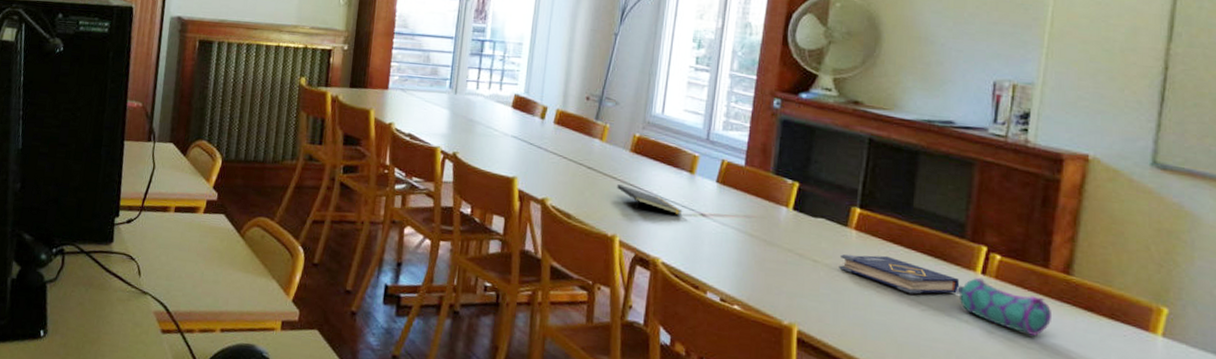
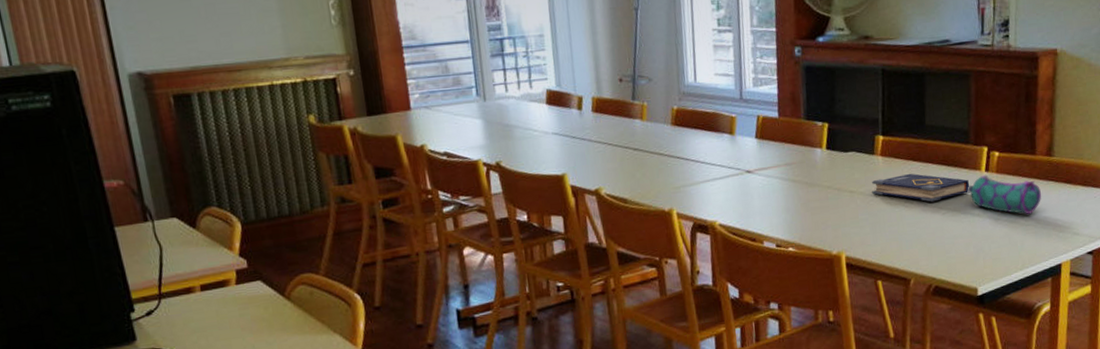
notepad: present [617,184,683,215] -> none [665,159,730,182]

